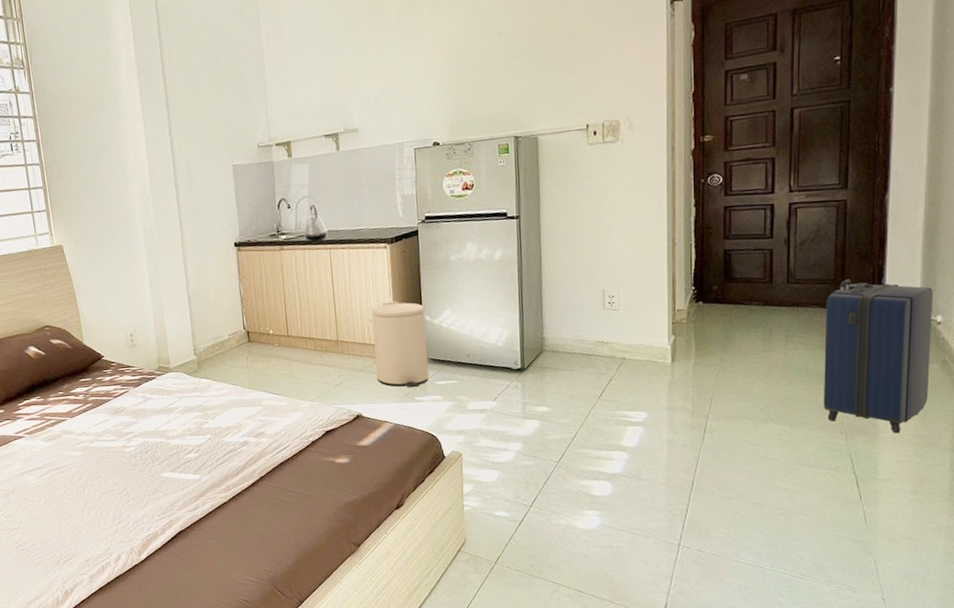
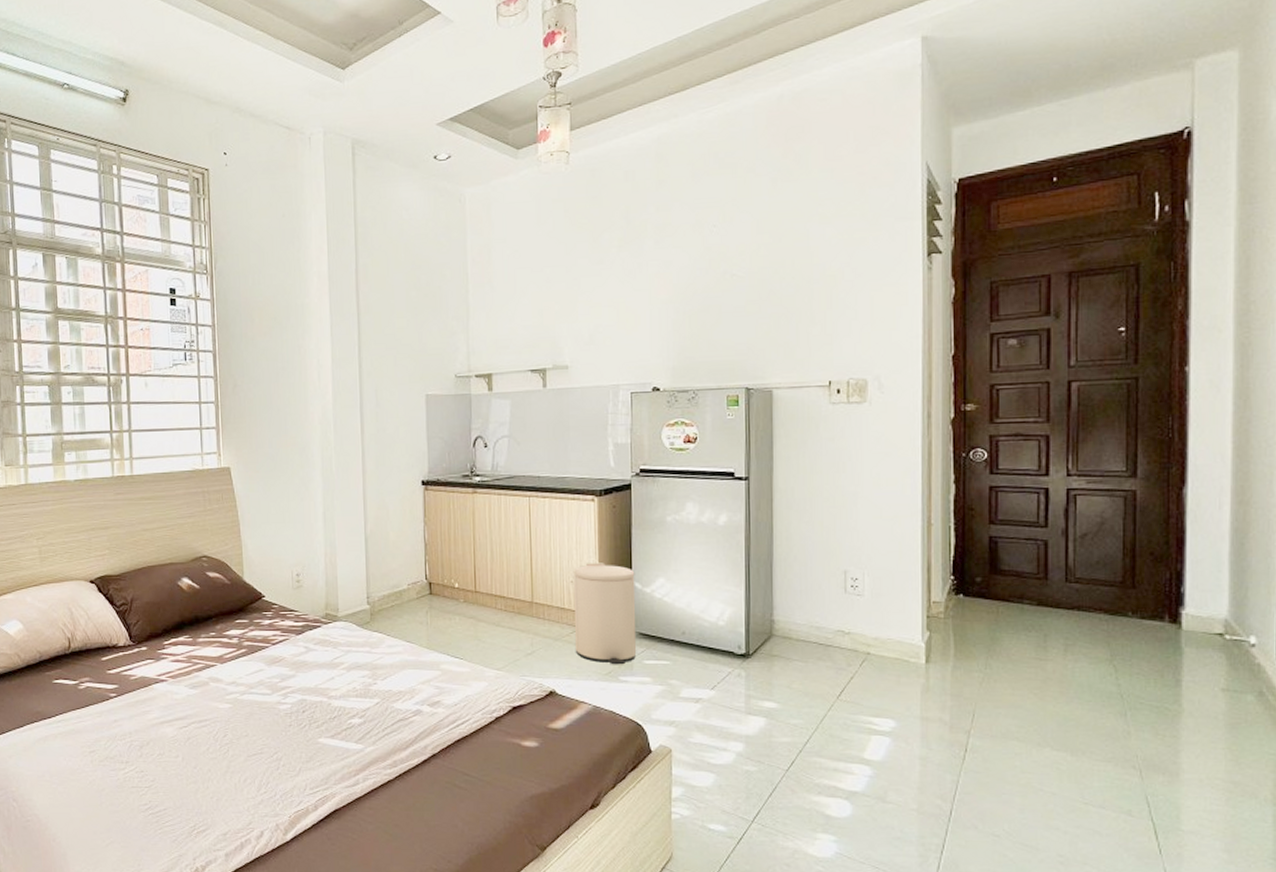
kettle: present [304,204,328,241] -> none [501,445,528,486]
suitcase: present [823,279,933,434] -> none [1112,584,1244,776]

